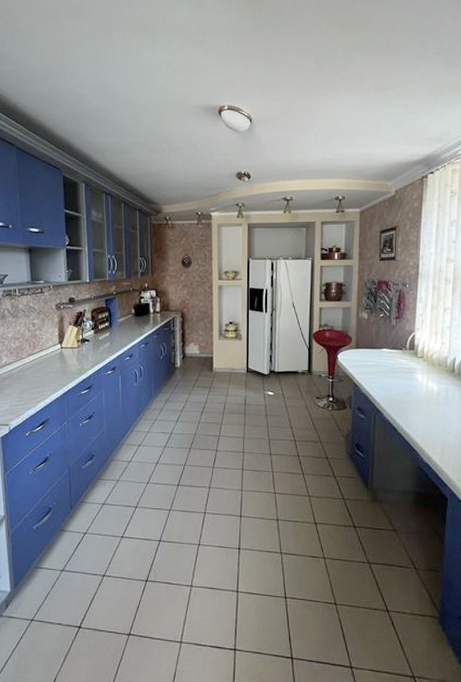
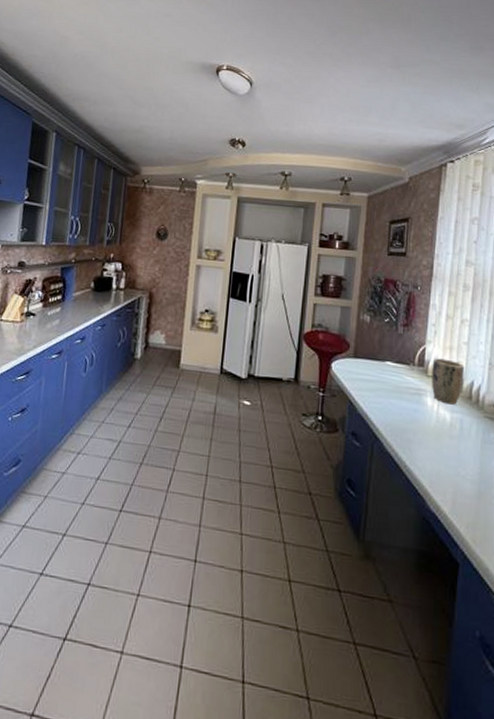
plant pot: none [421,342,448,378] -> present [432,358,464,405]

